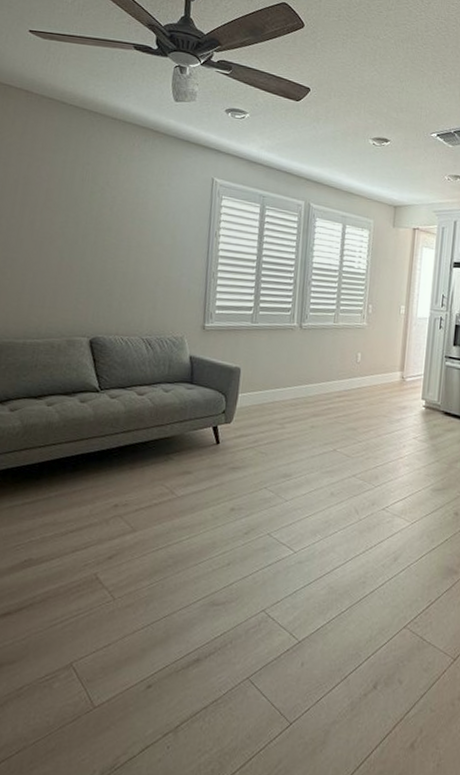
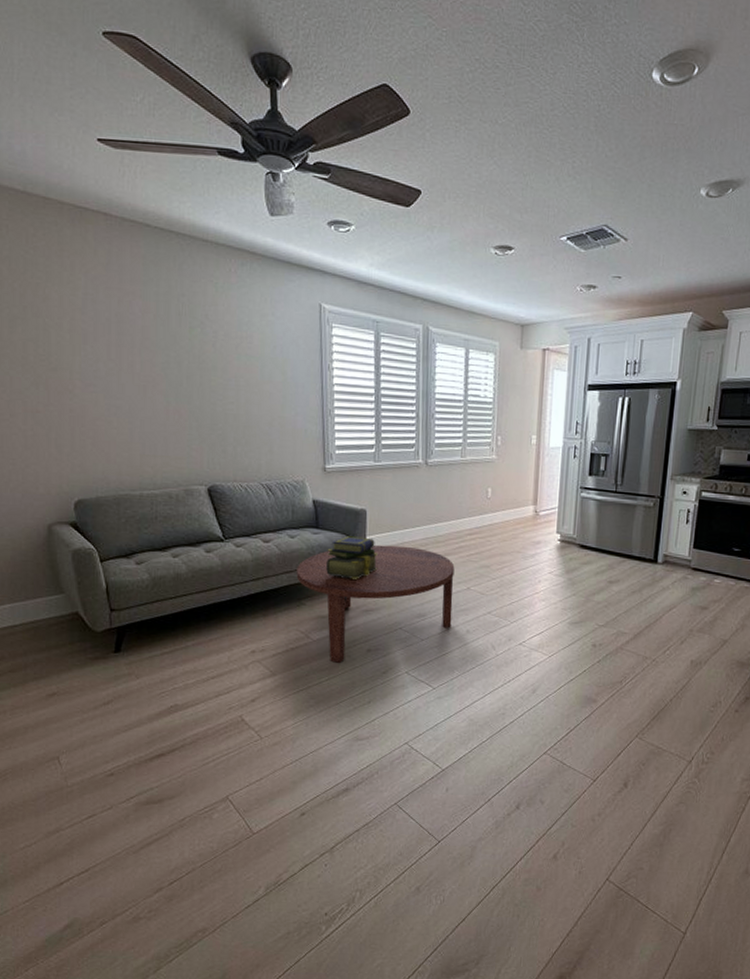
coffee table: none [167,402,323,521] -> present [296,544,455,663]
stack of books: none [196,393,248,436] -> present [326,536,378,579]

